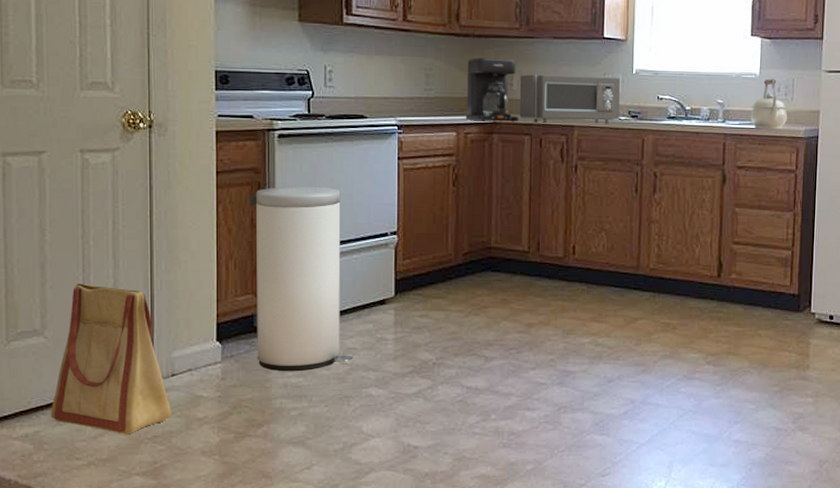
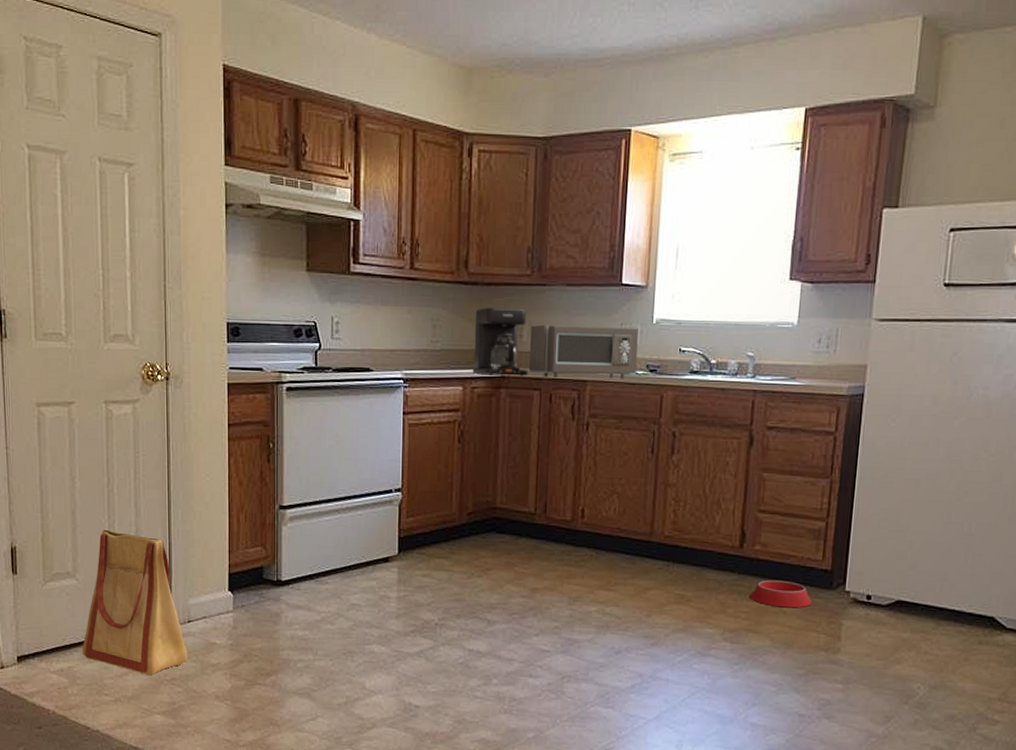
pedal bin: present [250,186,354,372] -> none [260,440,357,625]
pet bowl: none [727,305,783,331] -> present [749,580,812,608]
kettle: present [750,79,788,130] -> none [784,328,829,386]

